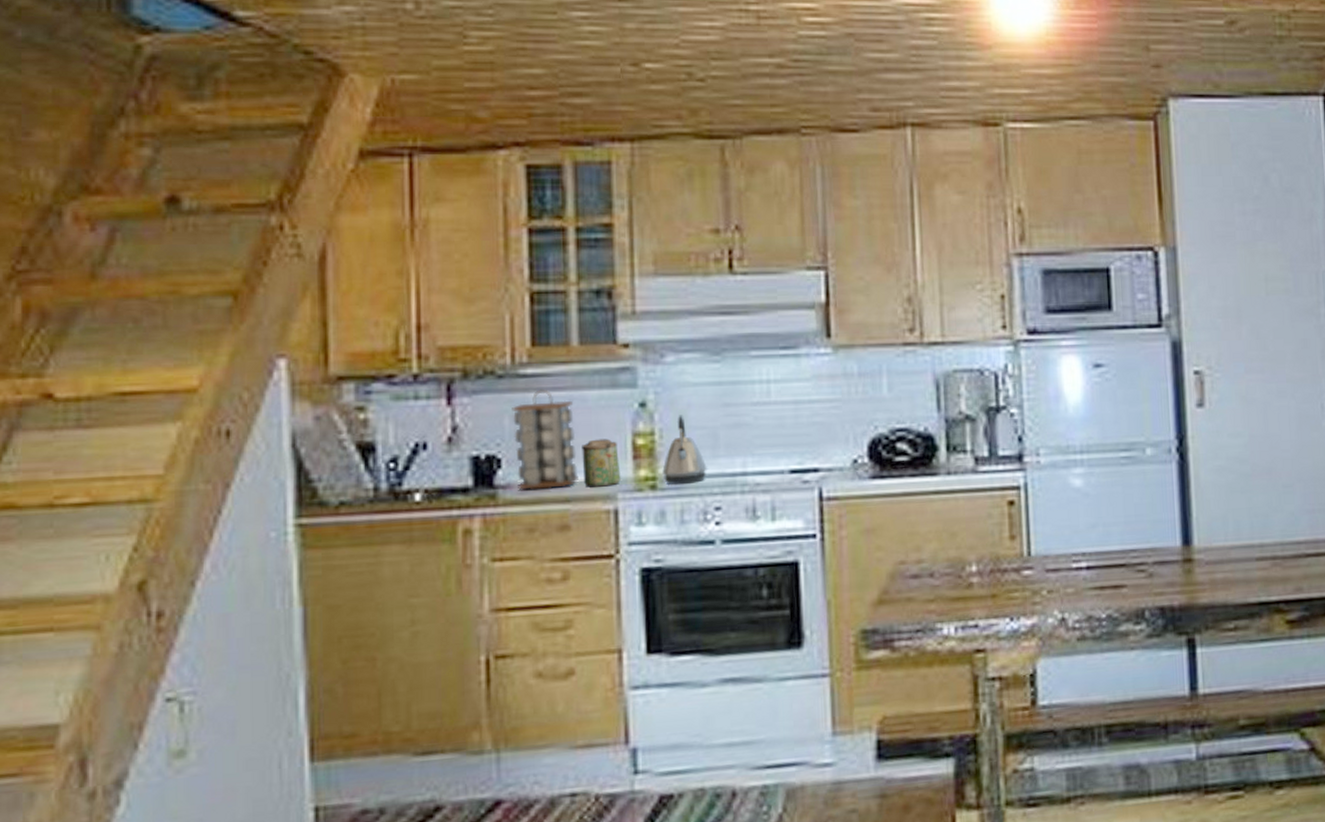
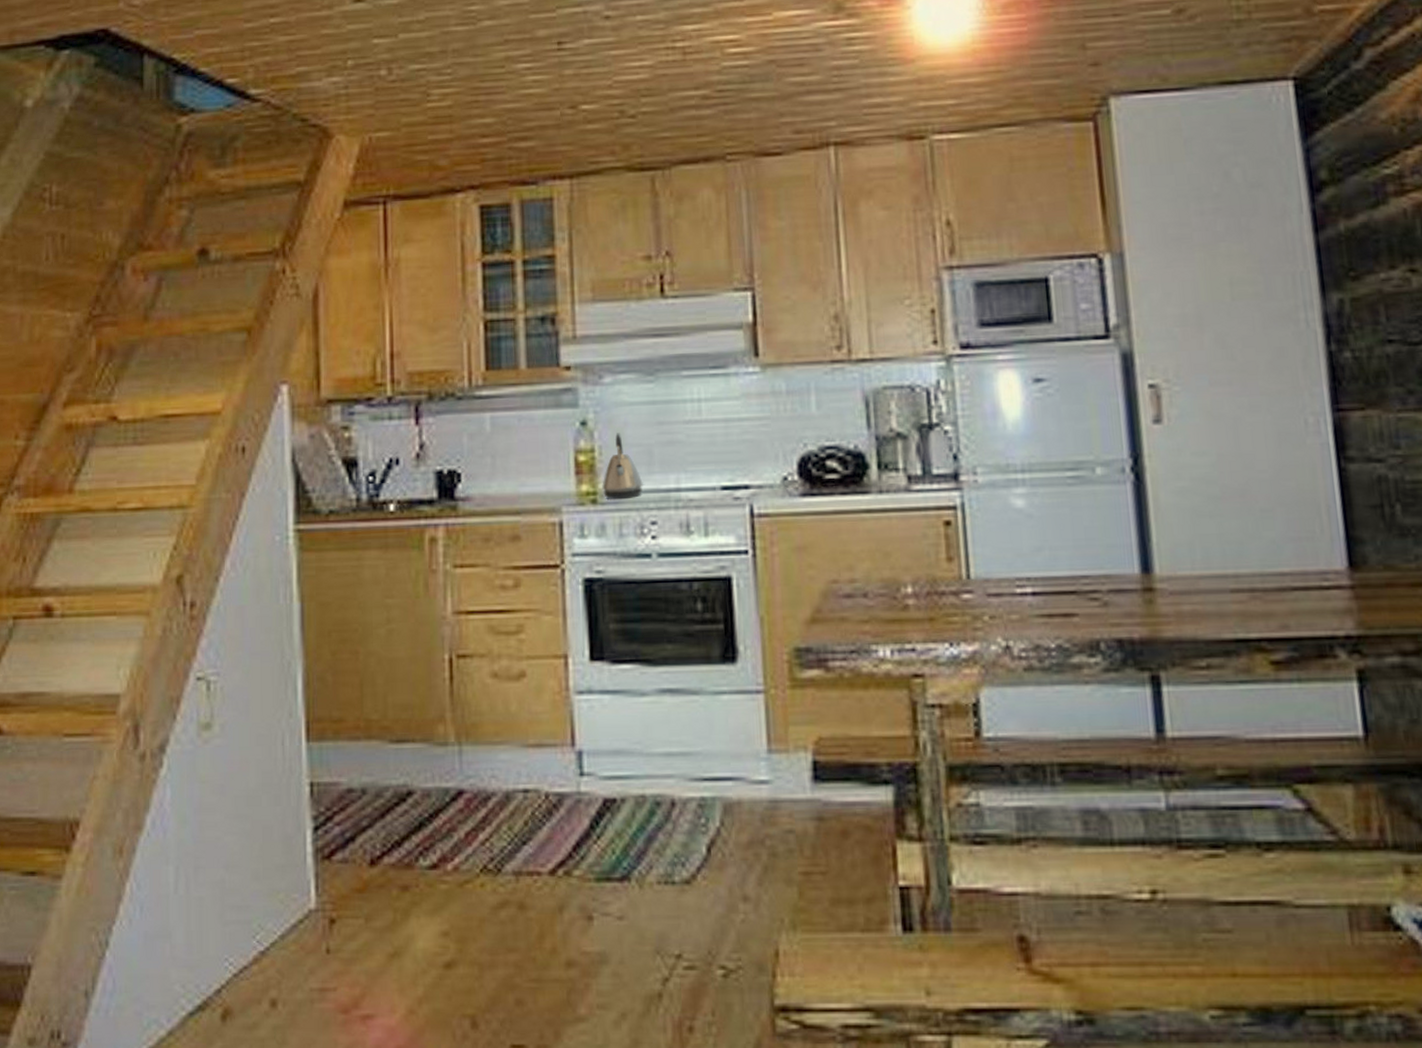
spice rack: present [512,389,579,491] -> none [469,409,528,503]
canister: present [582,438,621,488] -> none [530,455,565,501]

